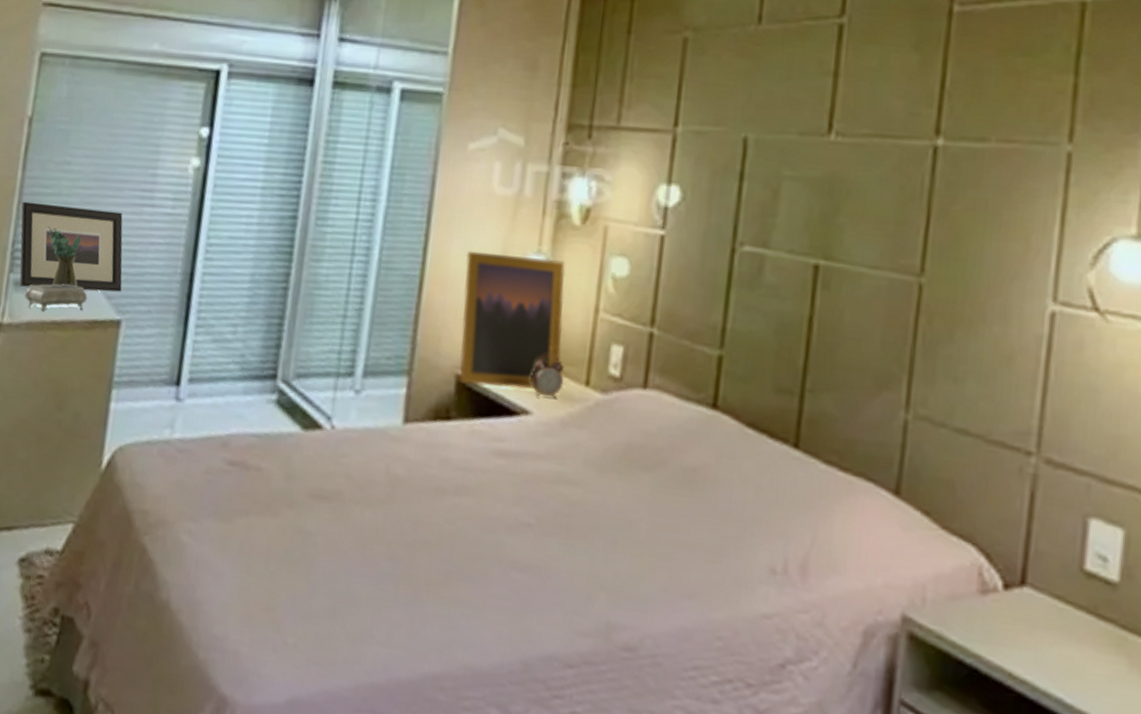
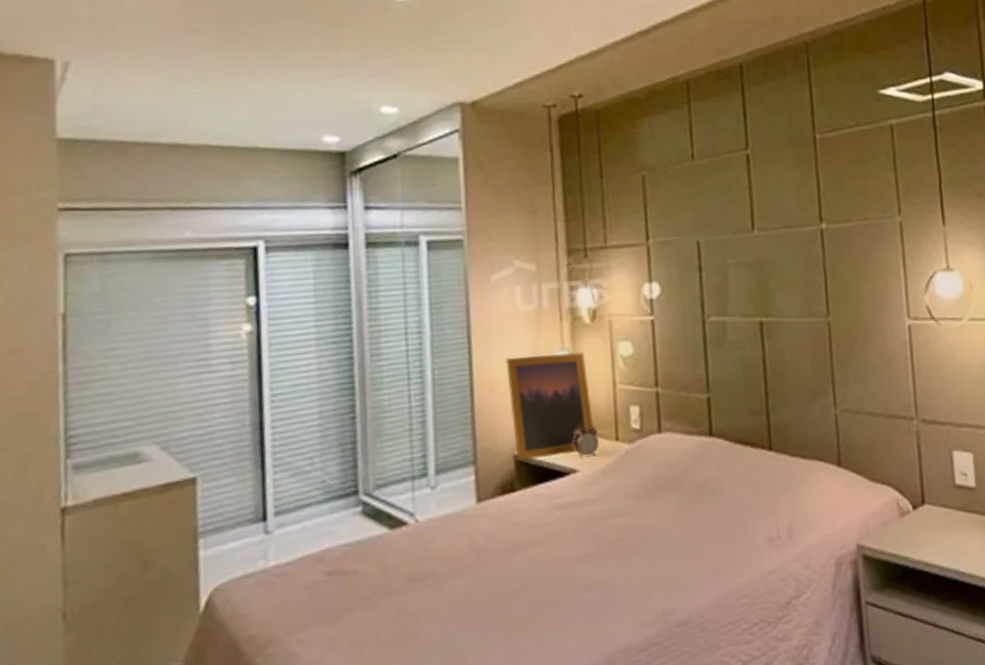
picture frame: present [19,201,123,293] -> none [69,383,192,469]
jewelry box: present [24,283,88,312] -> none [86,456,157,487]
vase: present [48,226,82,287] -> none [102,409,144,462]

